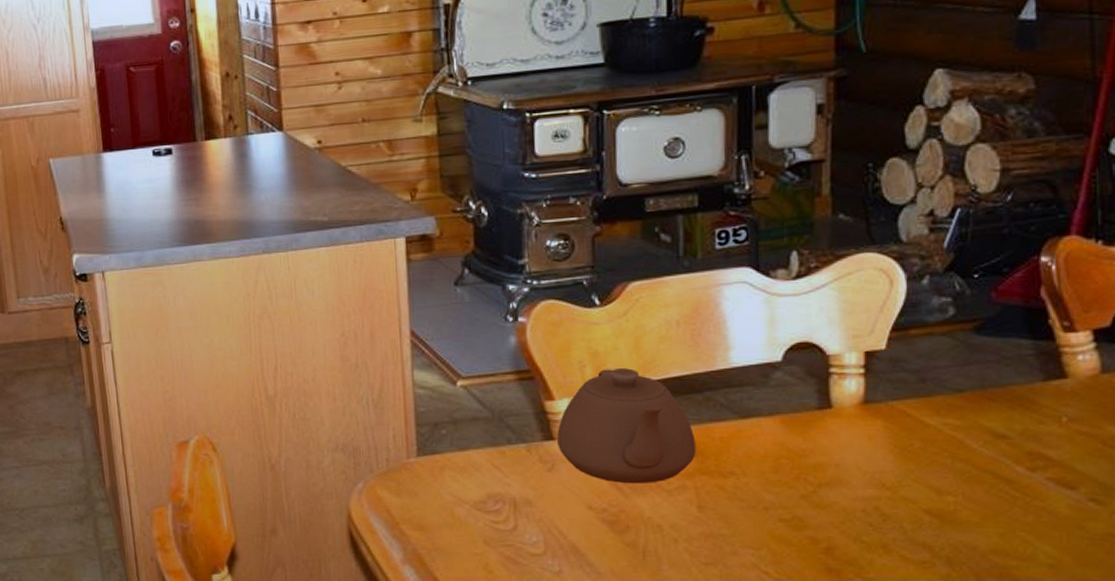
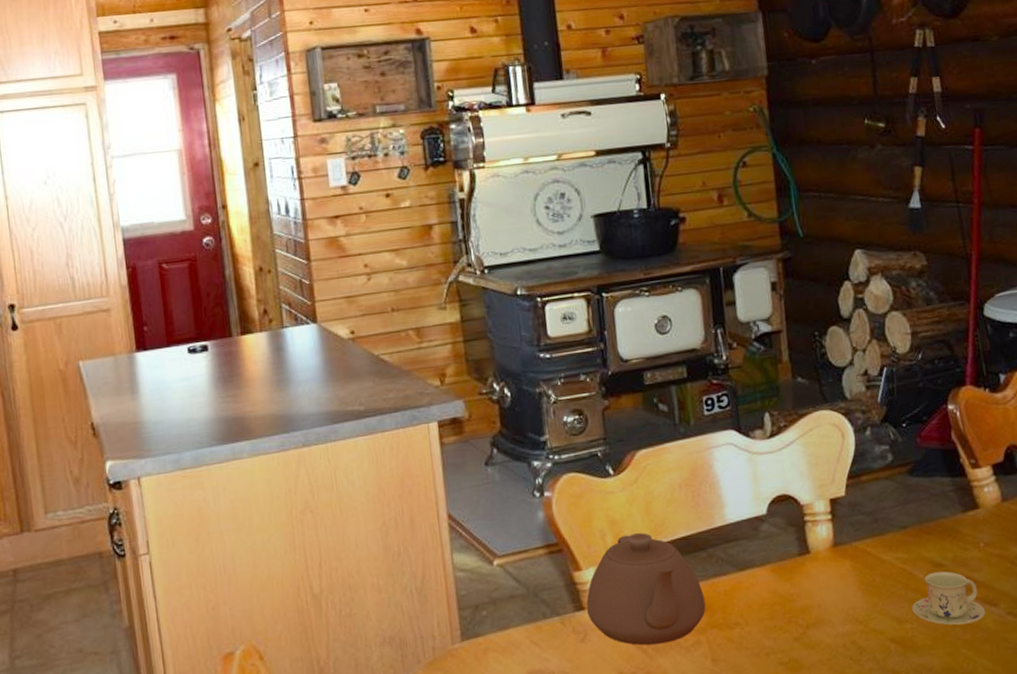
cup and saucer: none [958,443,1059,505] -> present [912,571,986,626]

